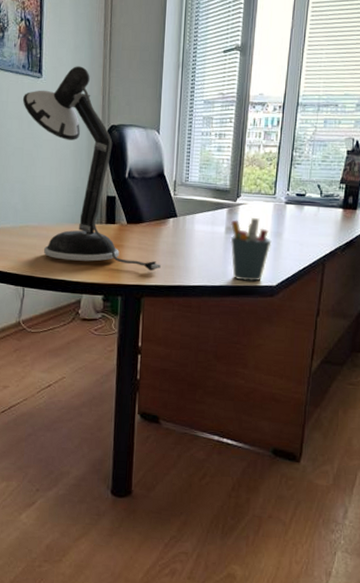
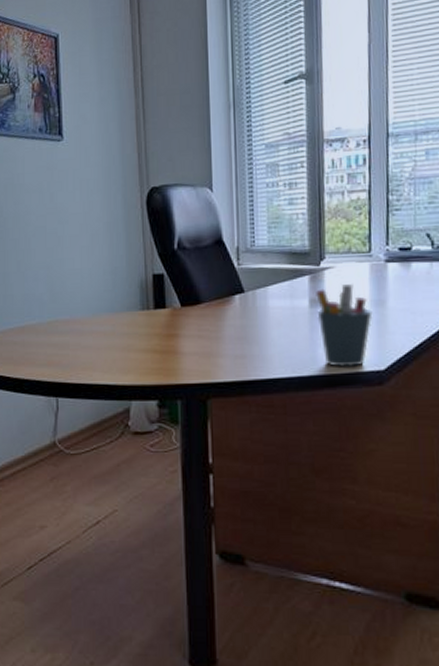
desk lamp: present [22,66,161,272] -> none [41,121,229,365]

